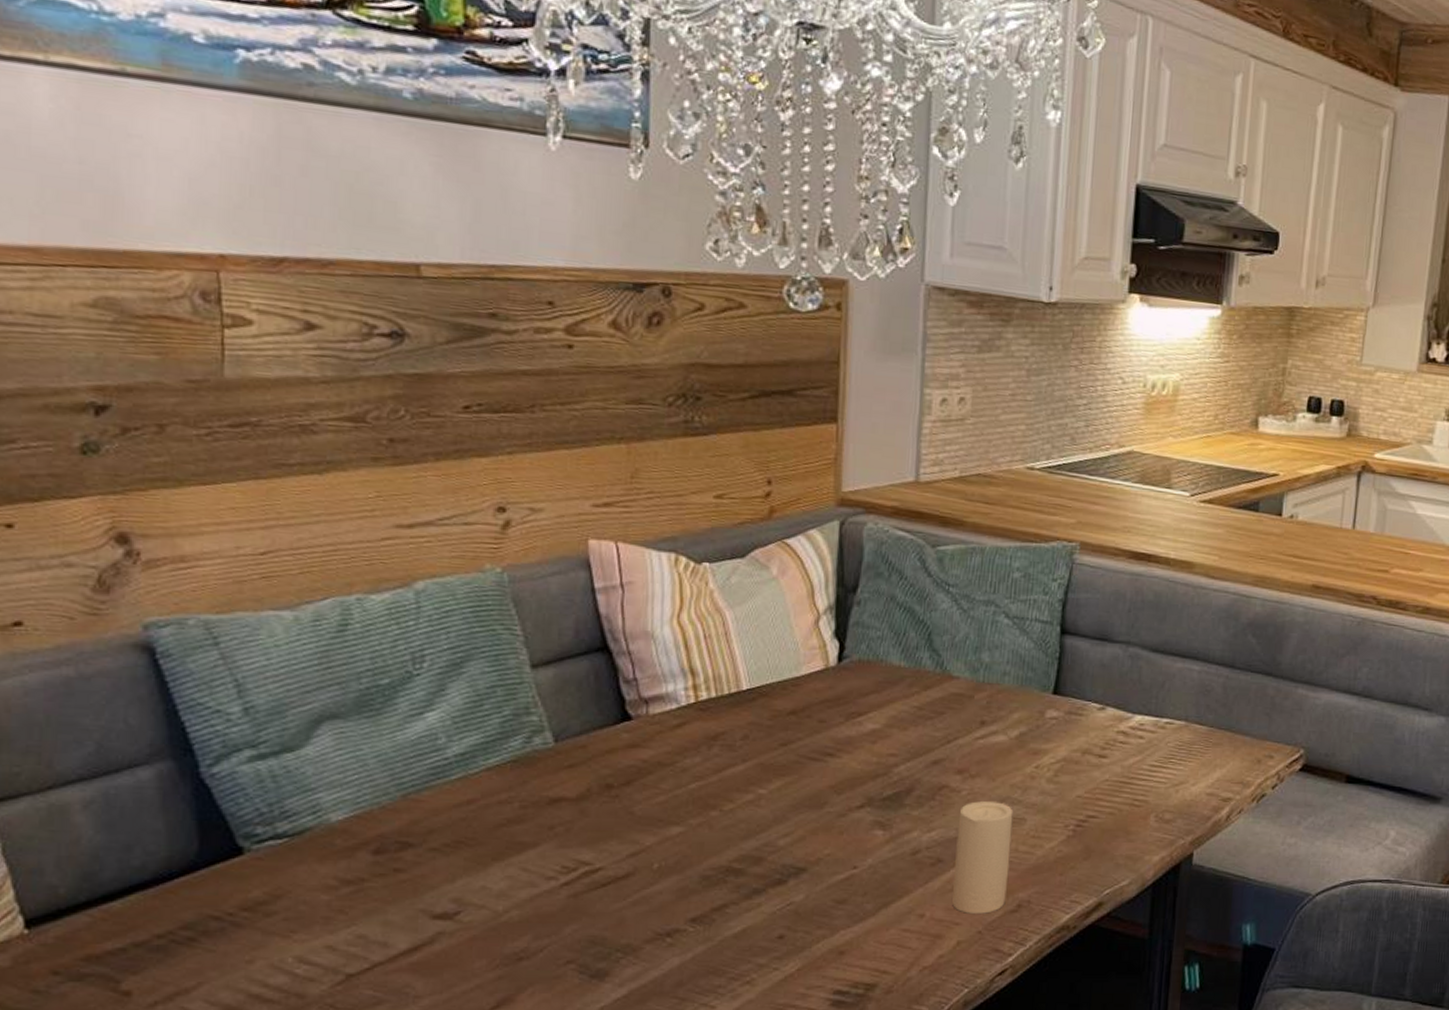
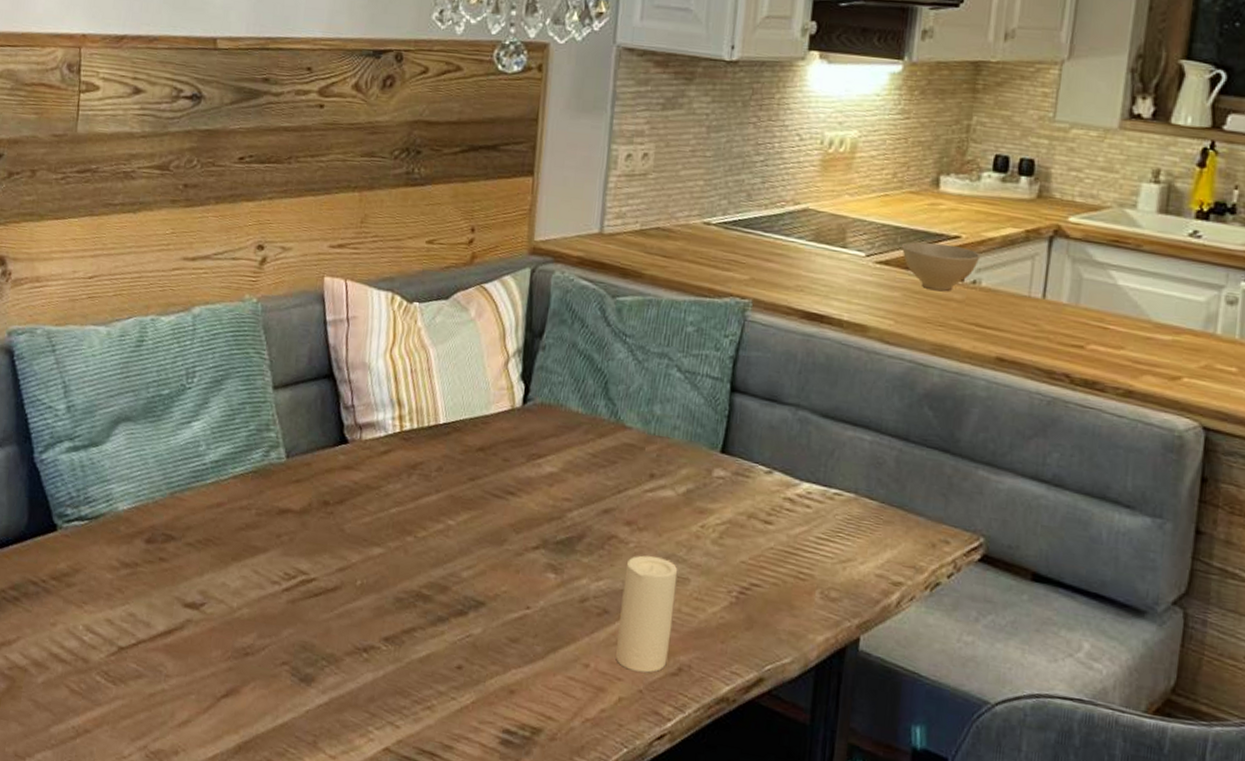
bowl: none [1223,480,1297,527] -> present [901,242,981,292]

